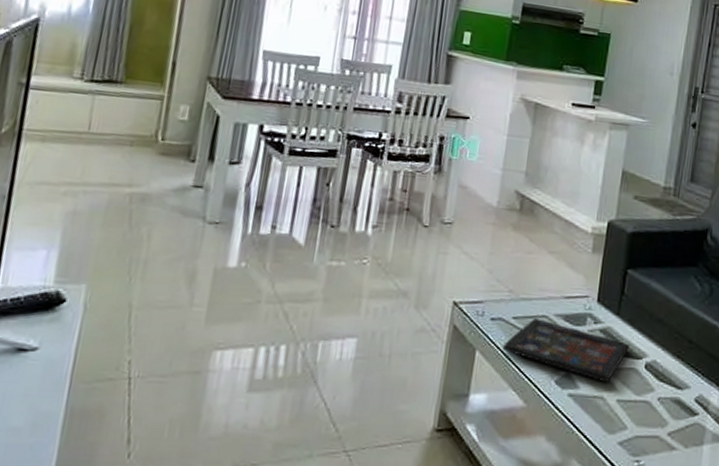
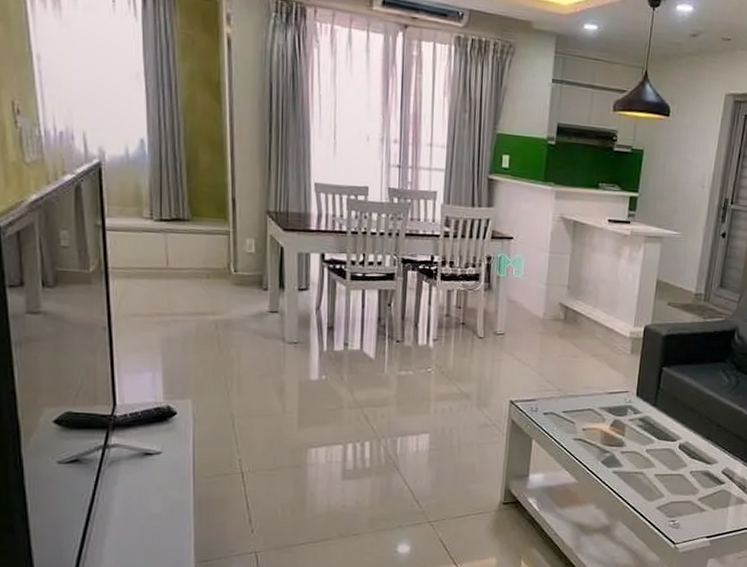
decorative tray: present [502,318,630,383] -> none [555,412,665,461]

